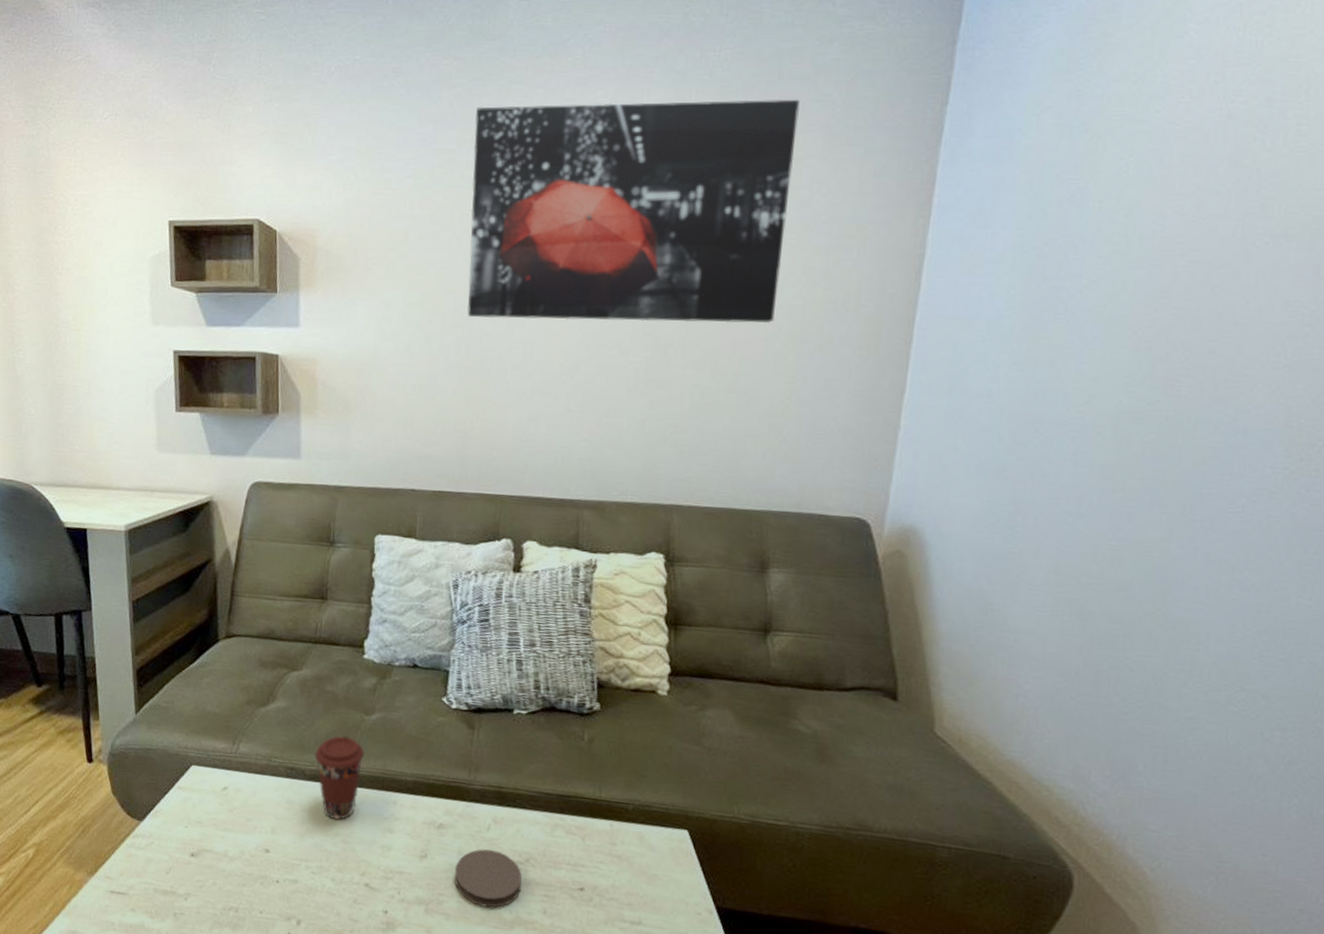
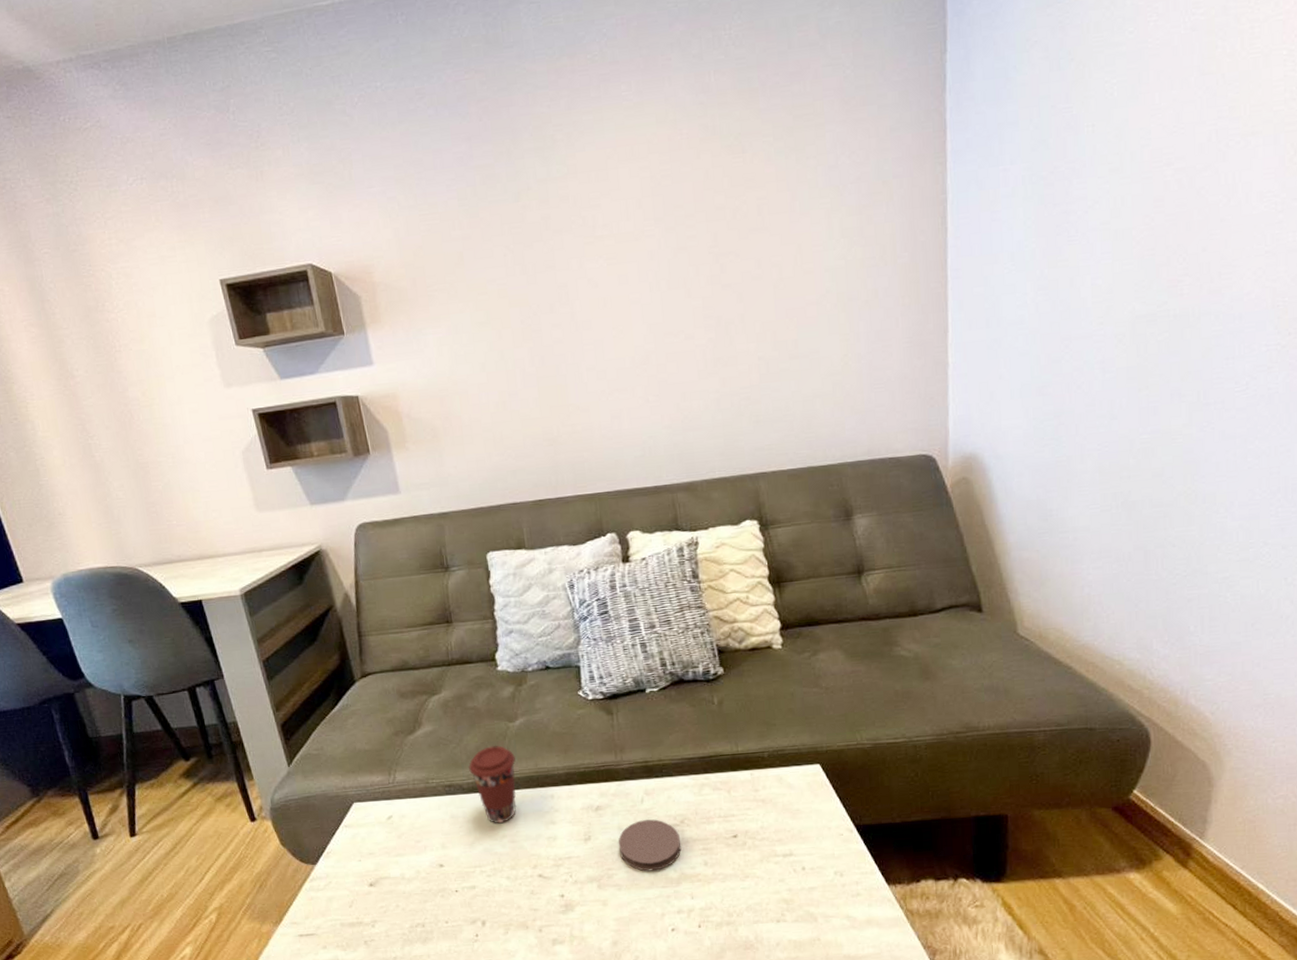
wall art: present [467,99,800,324] -> none [506,66,821,327]

